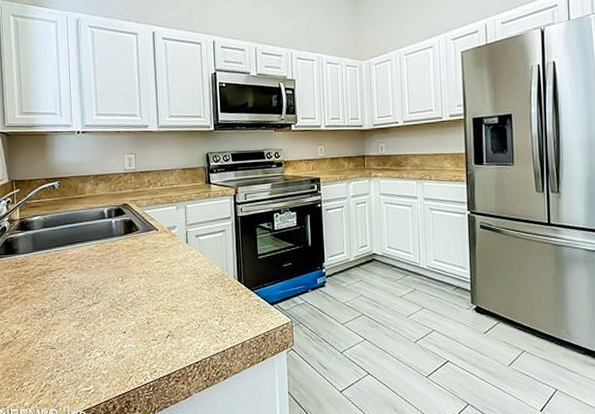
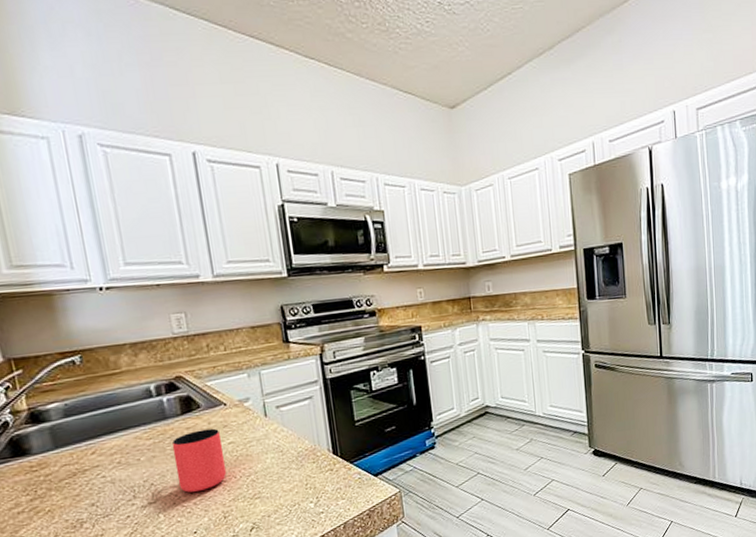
cup: none [115,248,153,299] -> present [172,428,226,493]

